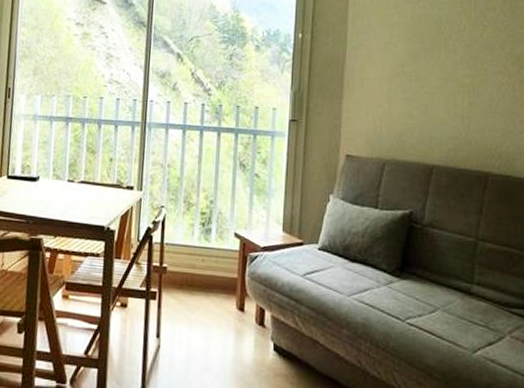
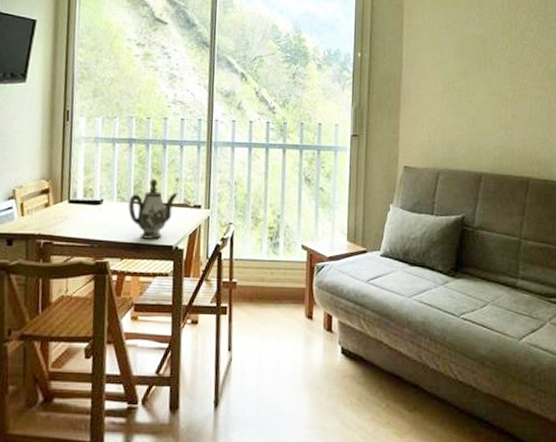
teapot: none [63,158,112,218] -> present [128,179,178,239]

